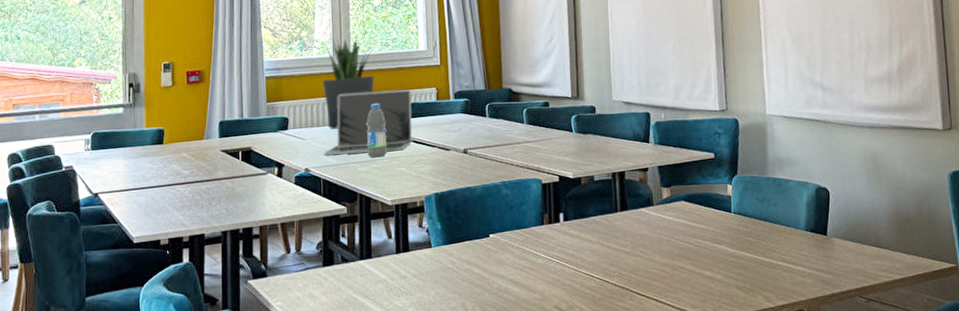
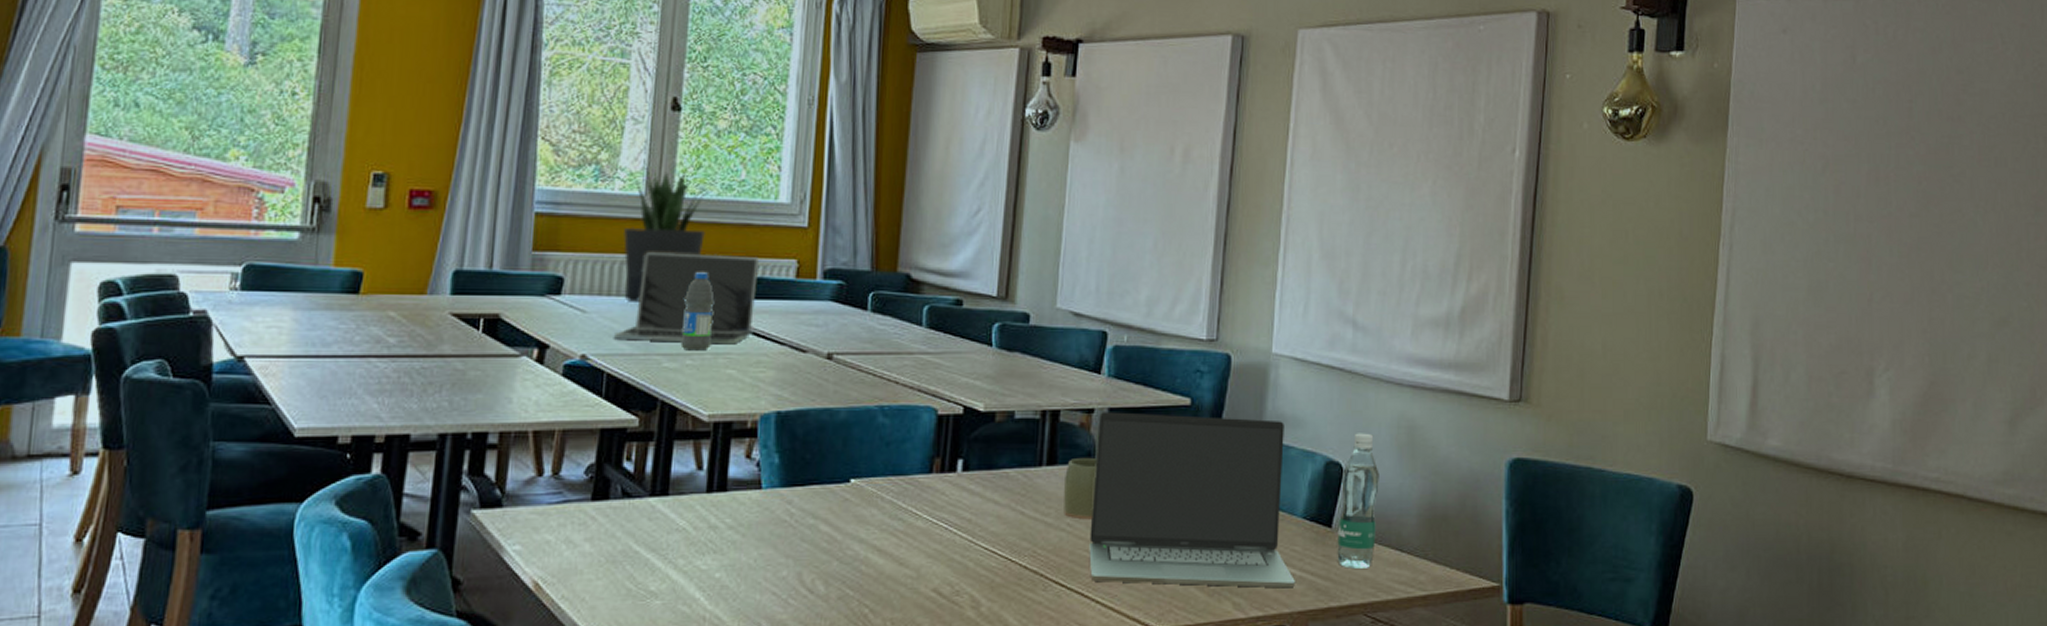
mug: none [633,202,658,247] -> present [1063,457,1098,518]
laptop: none [652,162,807,290] -> present [1089,412,1295,588]
bottle: none [829,164,861,264] -> present [1337,433,1379,570]

